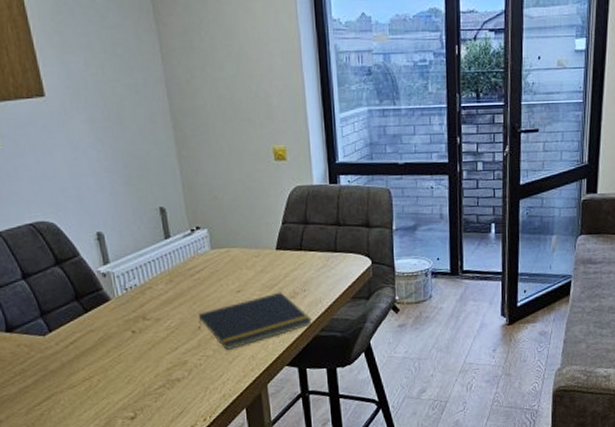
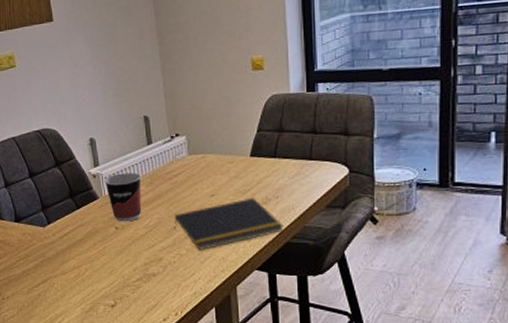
cup: none [116,270,162,325] -> present [104,173,142,222]

